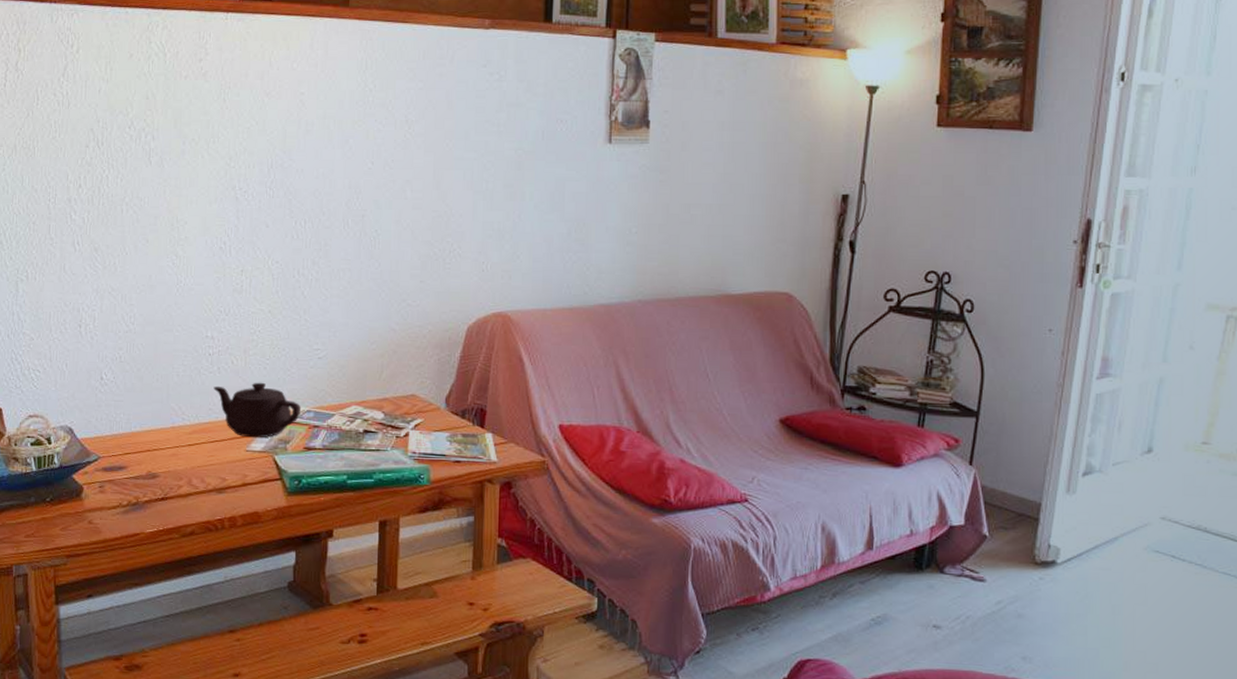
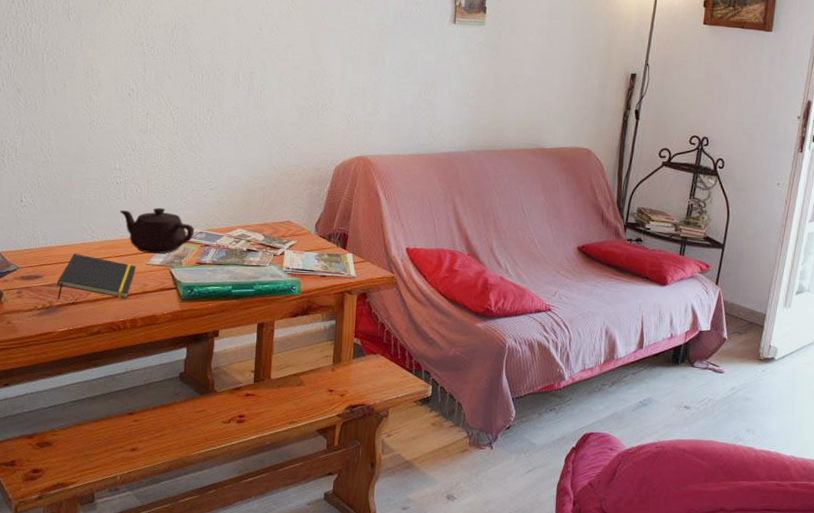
notepad: none [144,439,234,494] -> present [57,254,136,299]

